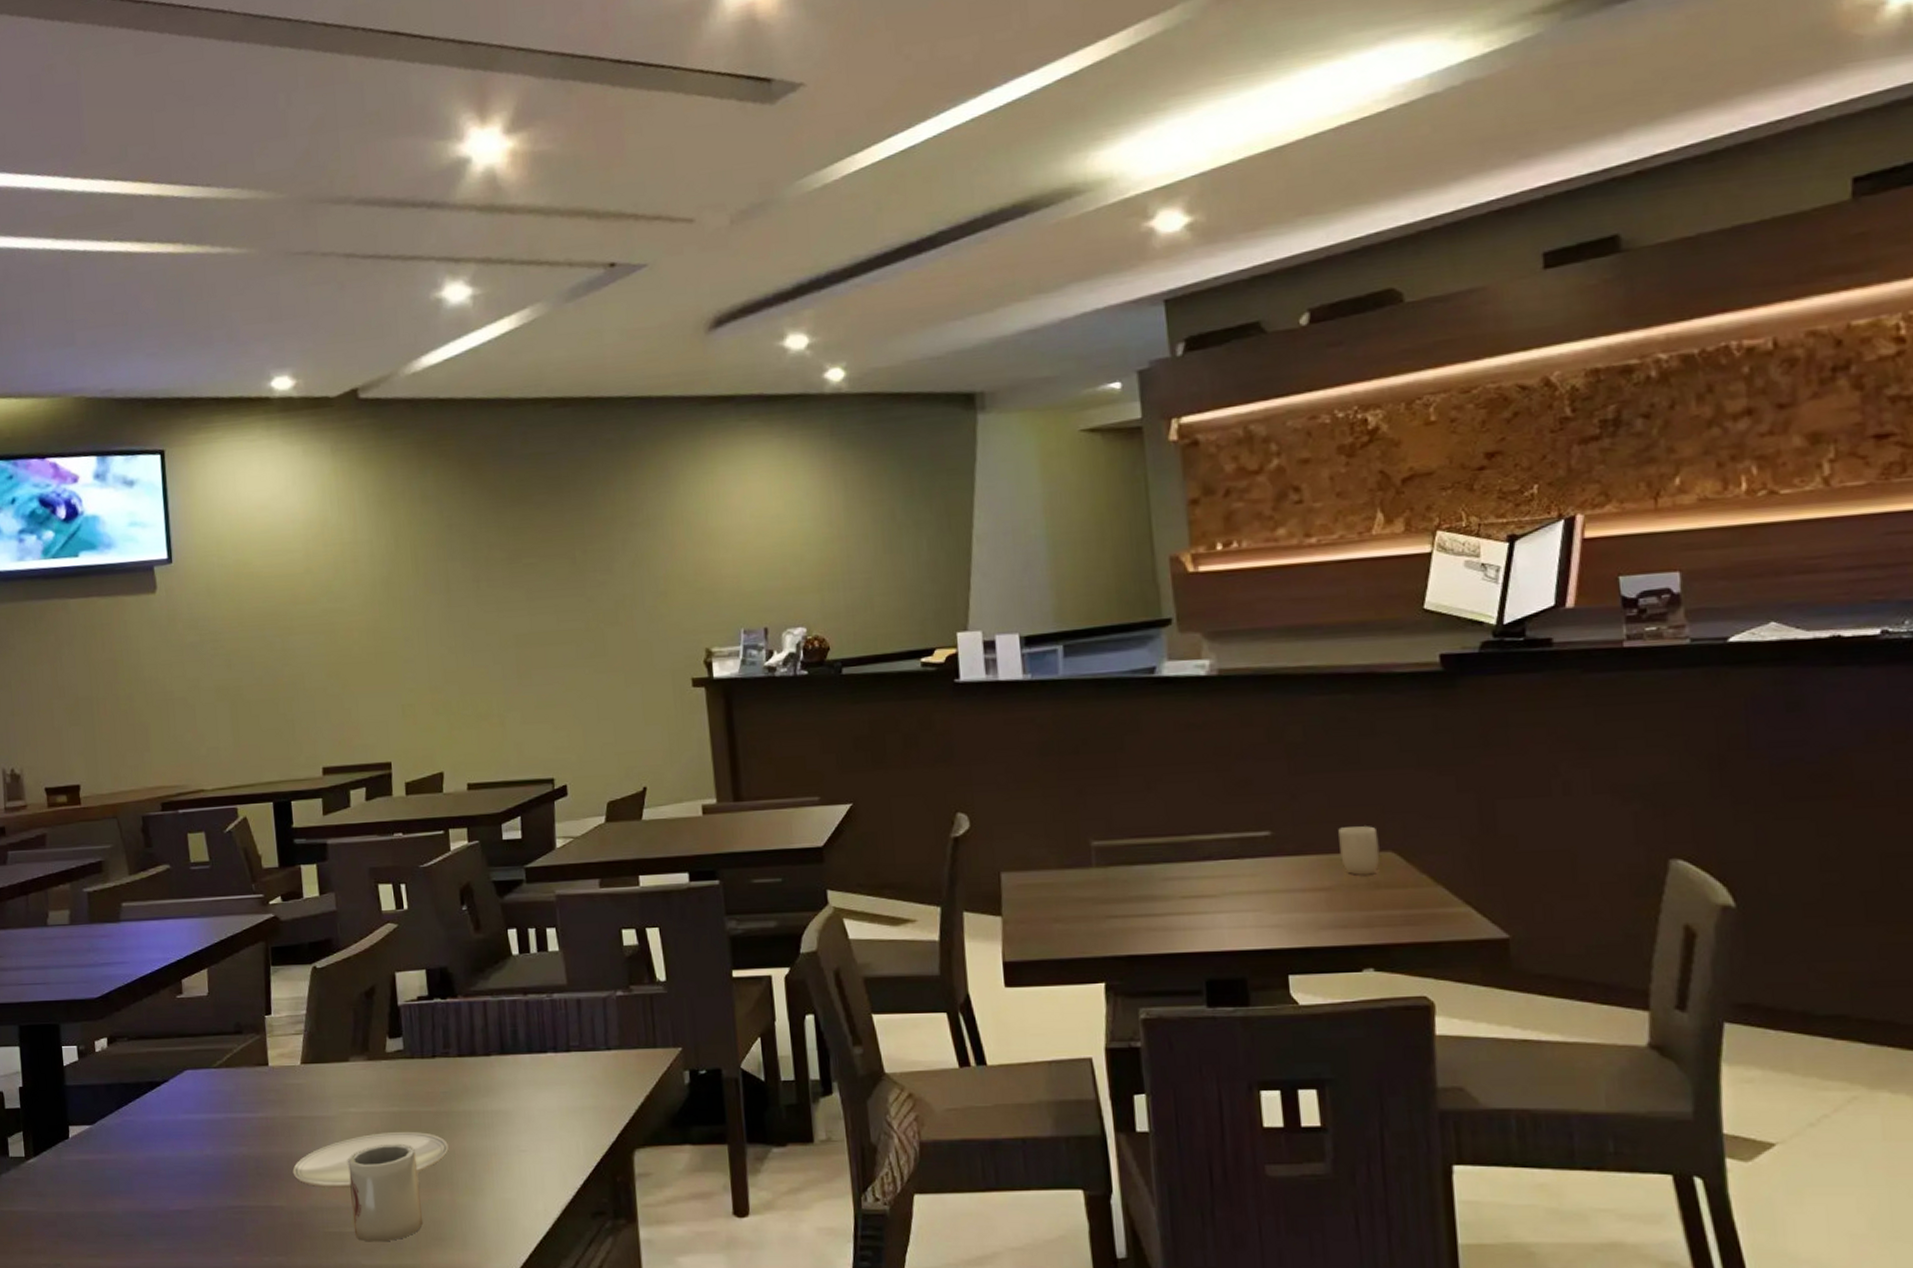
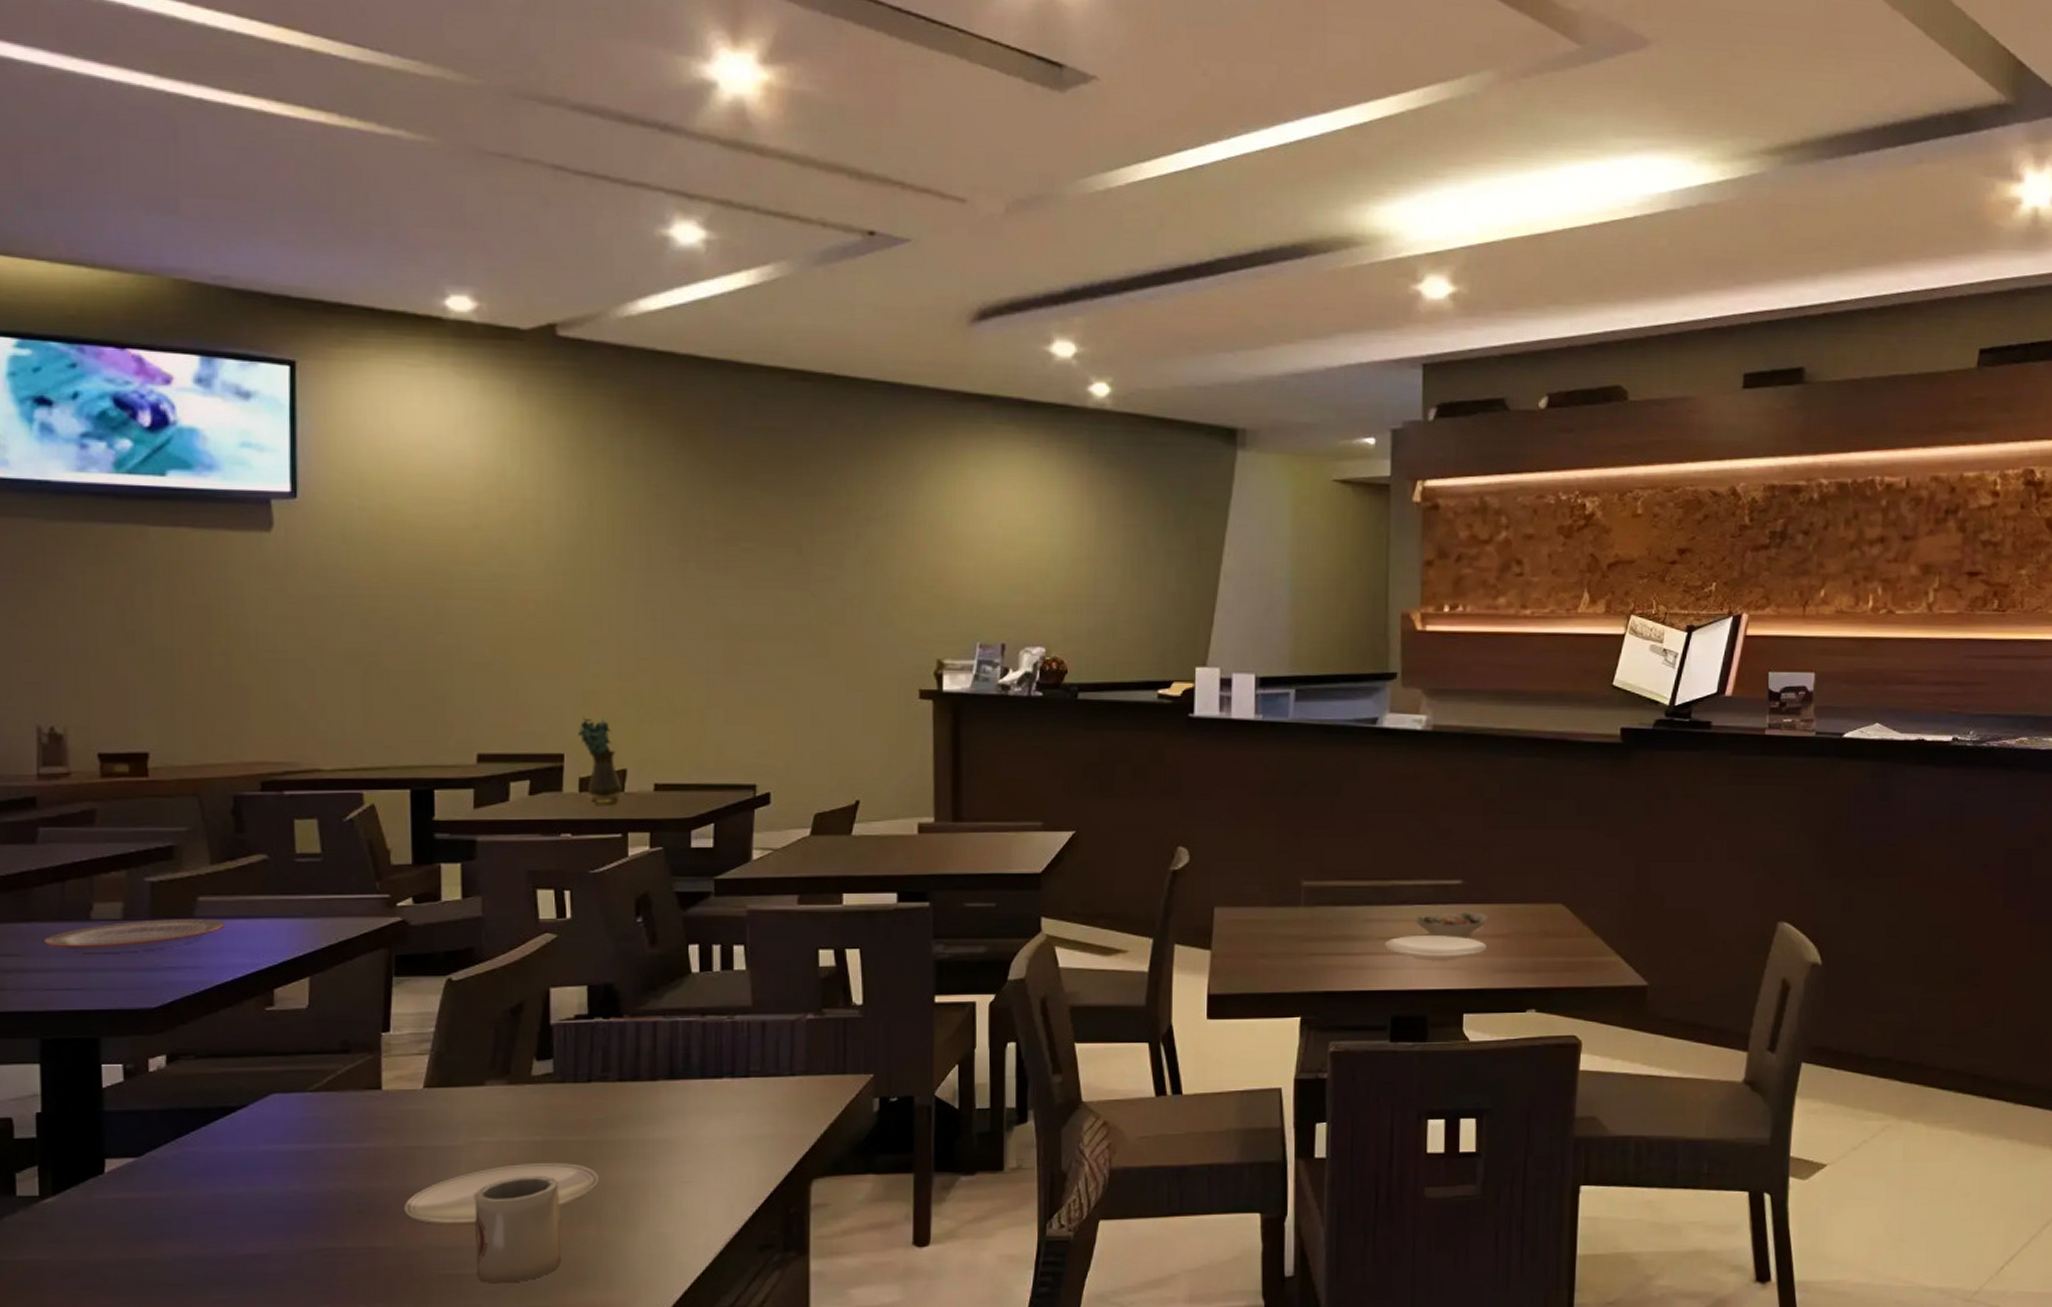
plate: none [16,921,143,954] -> present [43,919,226,955]
vase: none [401,728,441,807] -> present [578,717,622,807]
plate: none [1189,891,1309,919] -> present [1384,936,1488,961]
salad: none [1219,864,1305,894] -> present [1414,912,1487,938]
cup: present [1337,826,1380,875] -> none [1518,880,1553,924]

